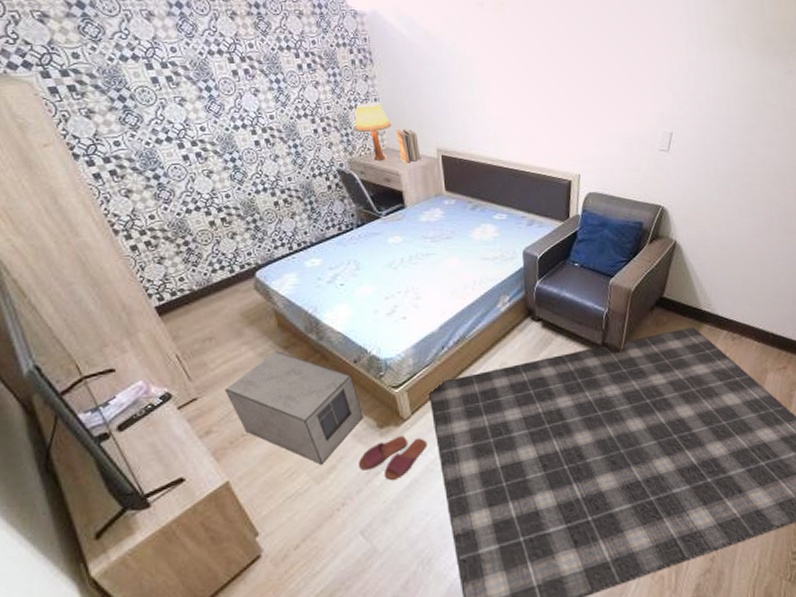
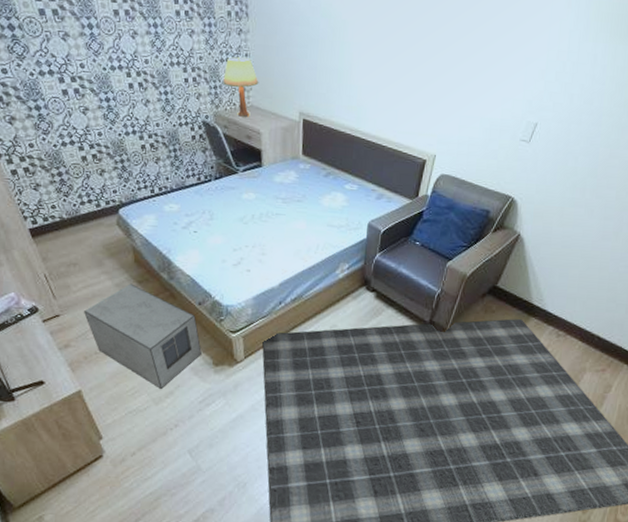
slippers: present [359,435,428,480] -> none [193,375,256,412]
books: present [396,129,421,163] -> none [262,88,283,123]

